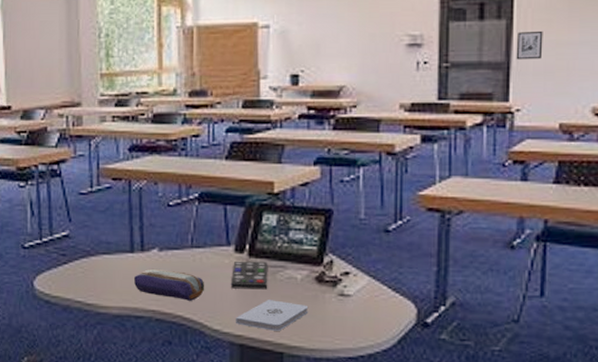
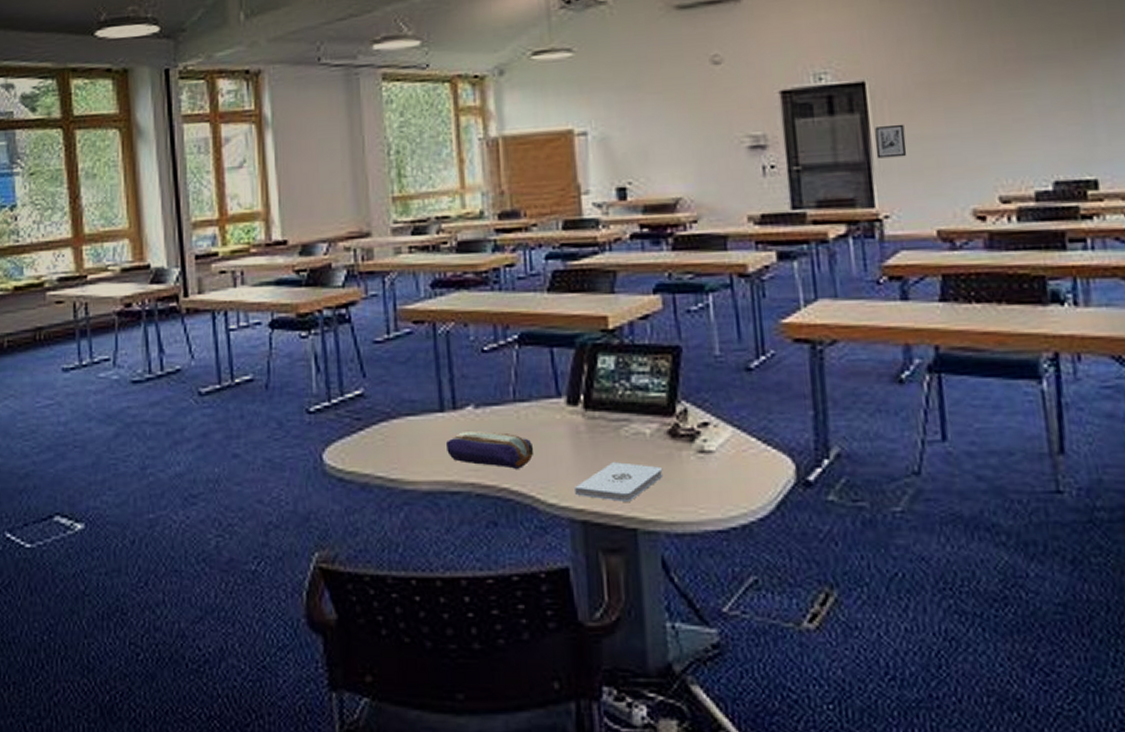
remote control: present [230,260,268,290] -> none [564,414,611,451]

